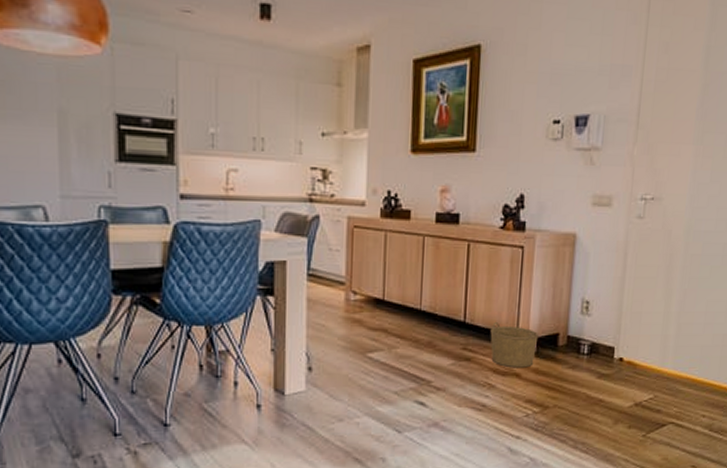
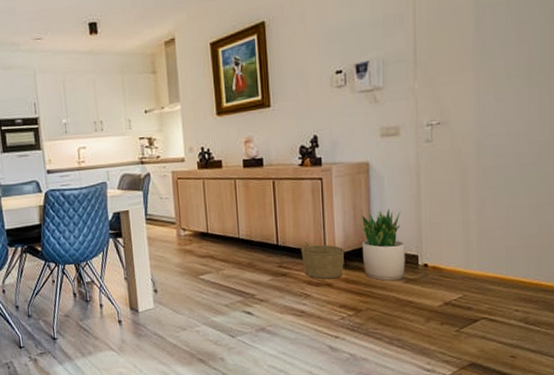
planter: none [556,291,604,375] -> present [360,209,405,281]

